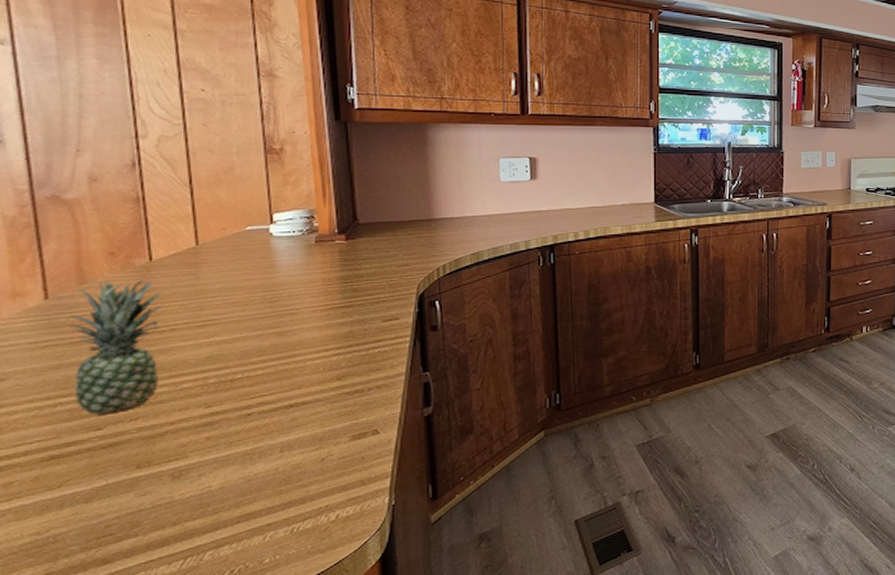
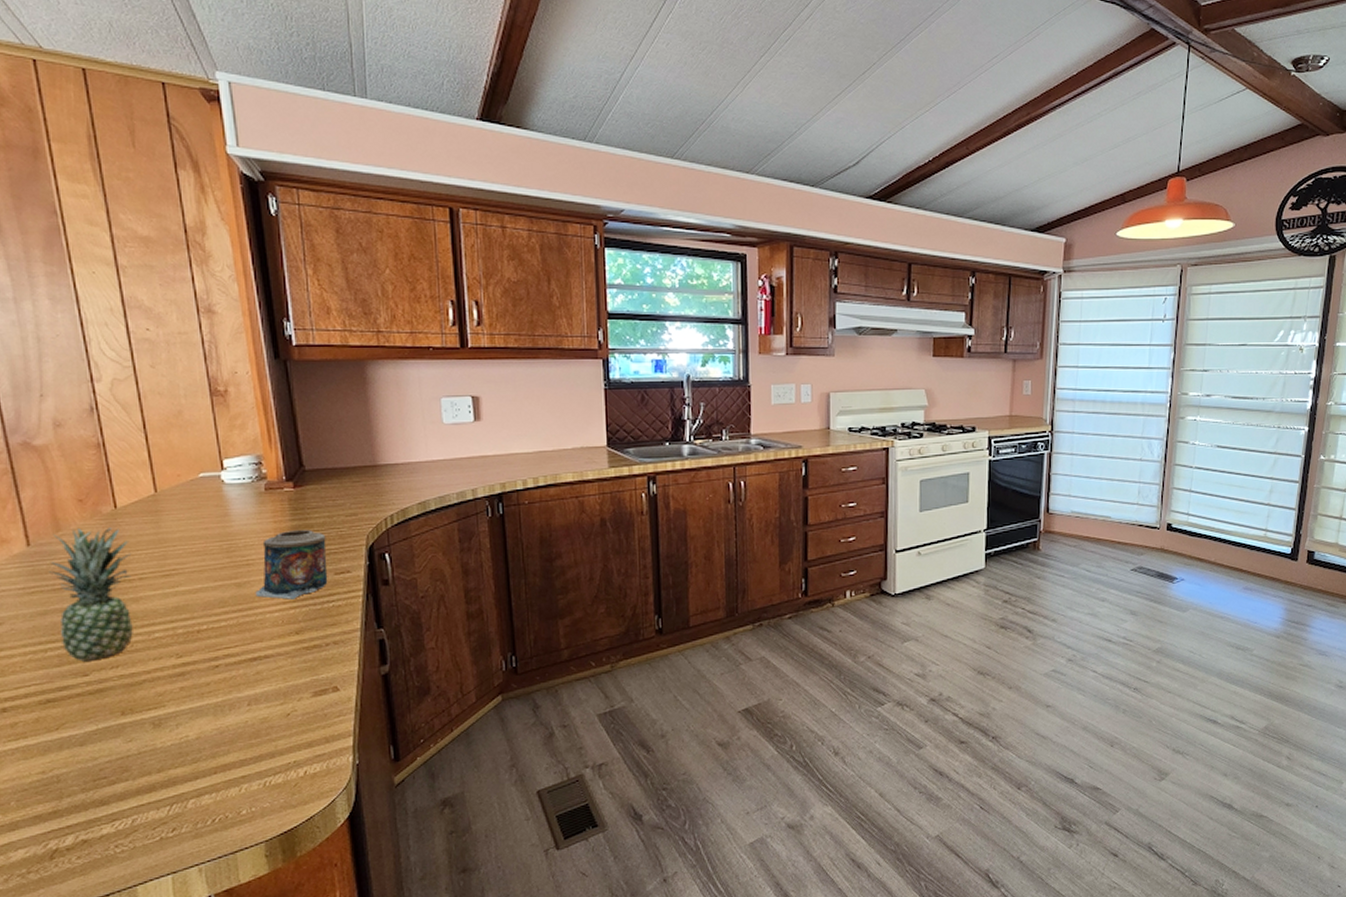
candle: none [297,279,376,347] -> present [255,529,328,600]

